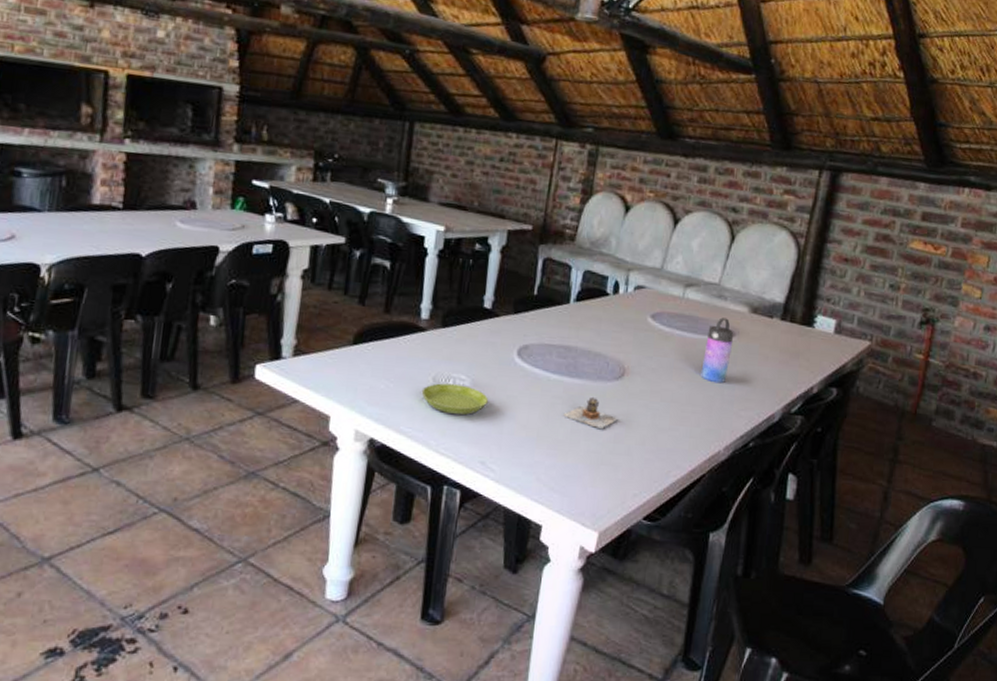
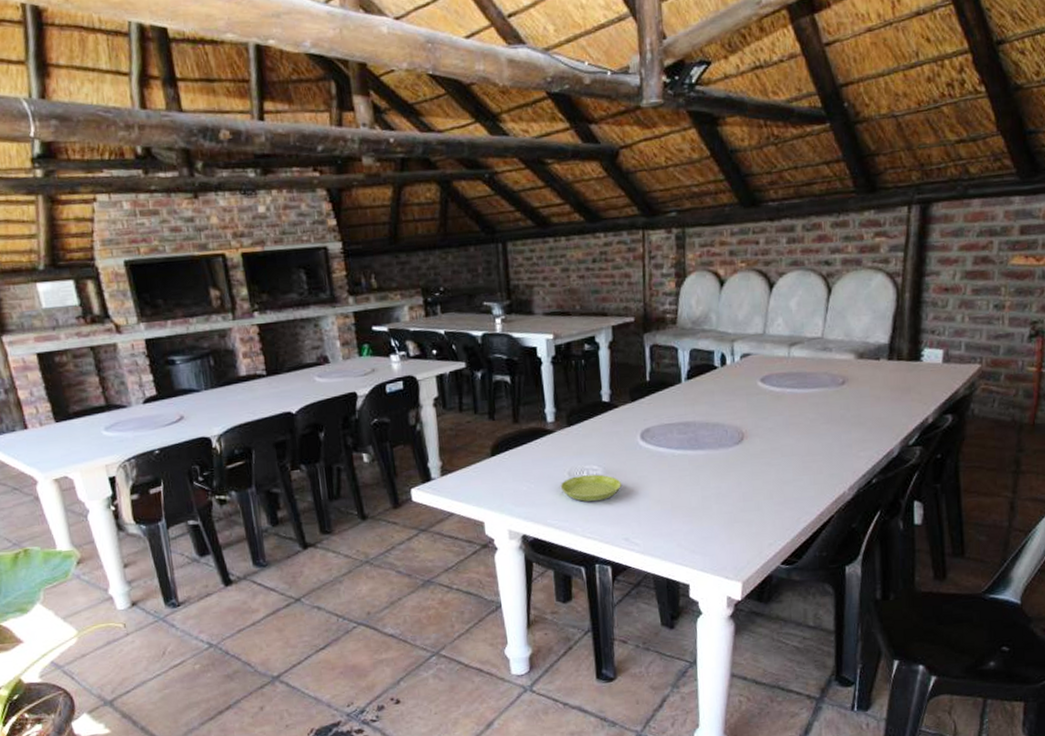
teapot: present [563,396,618,430] -> none [692,463,744,492]
water bottle: present [701,317,734,383] -> none [816,368,844,430]

